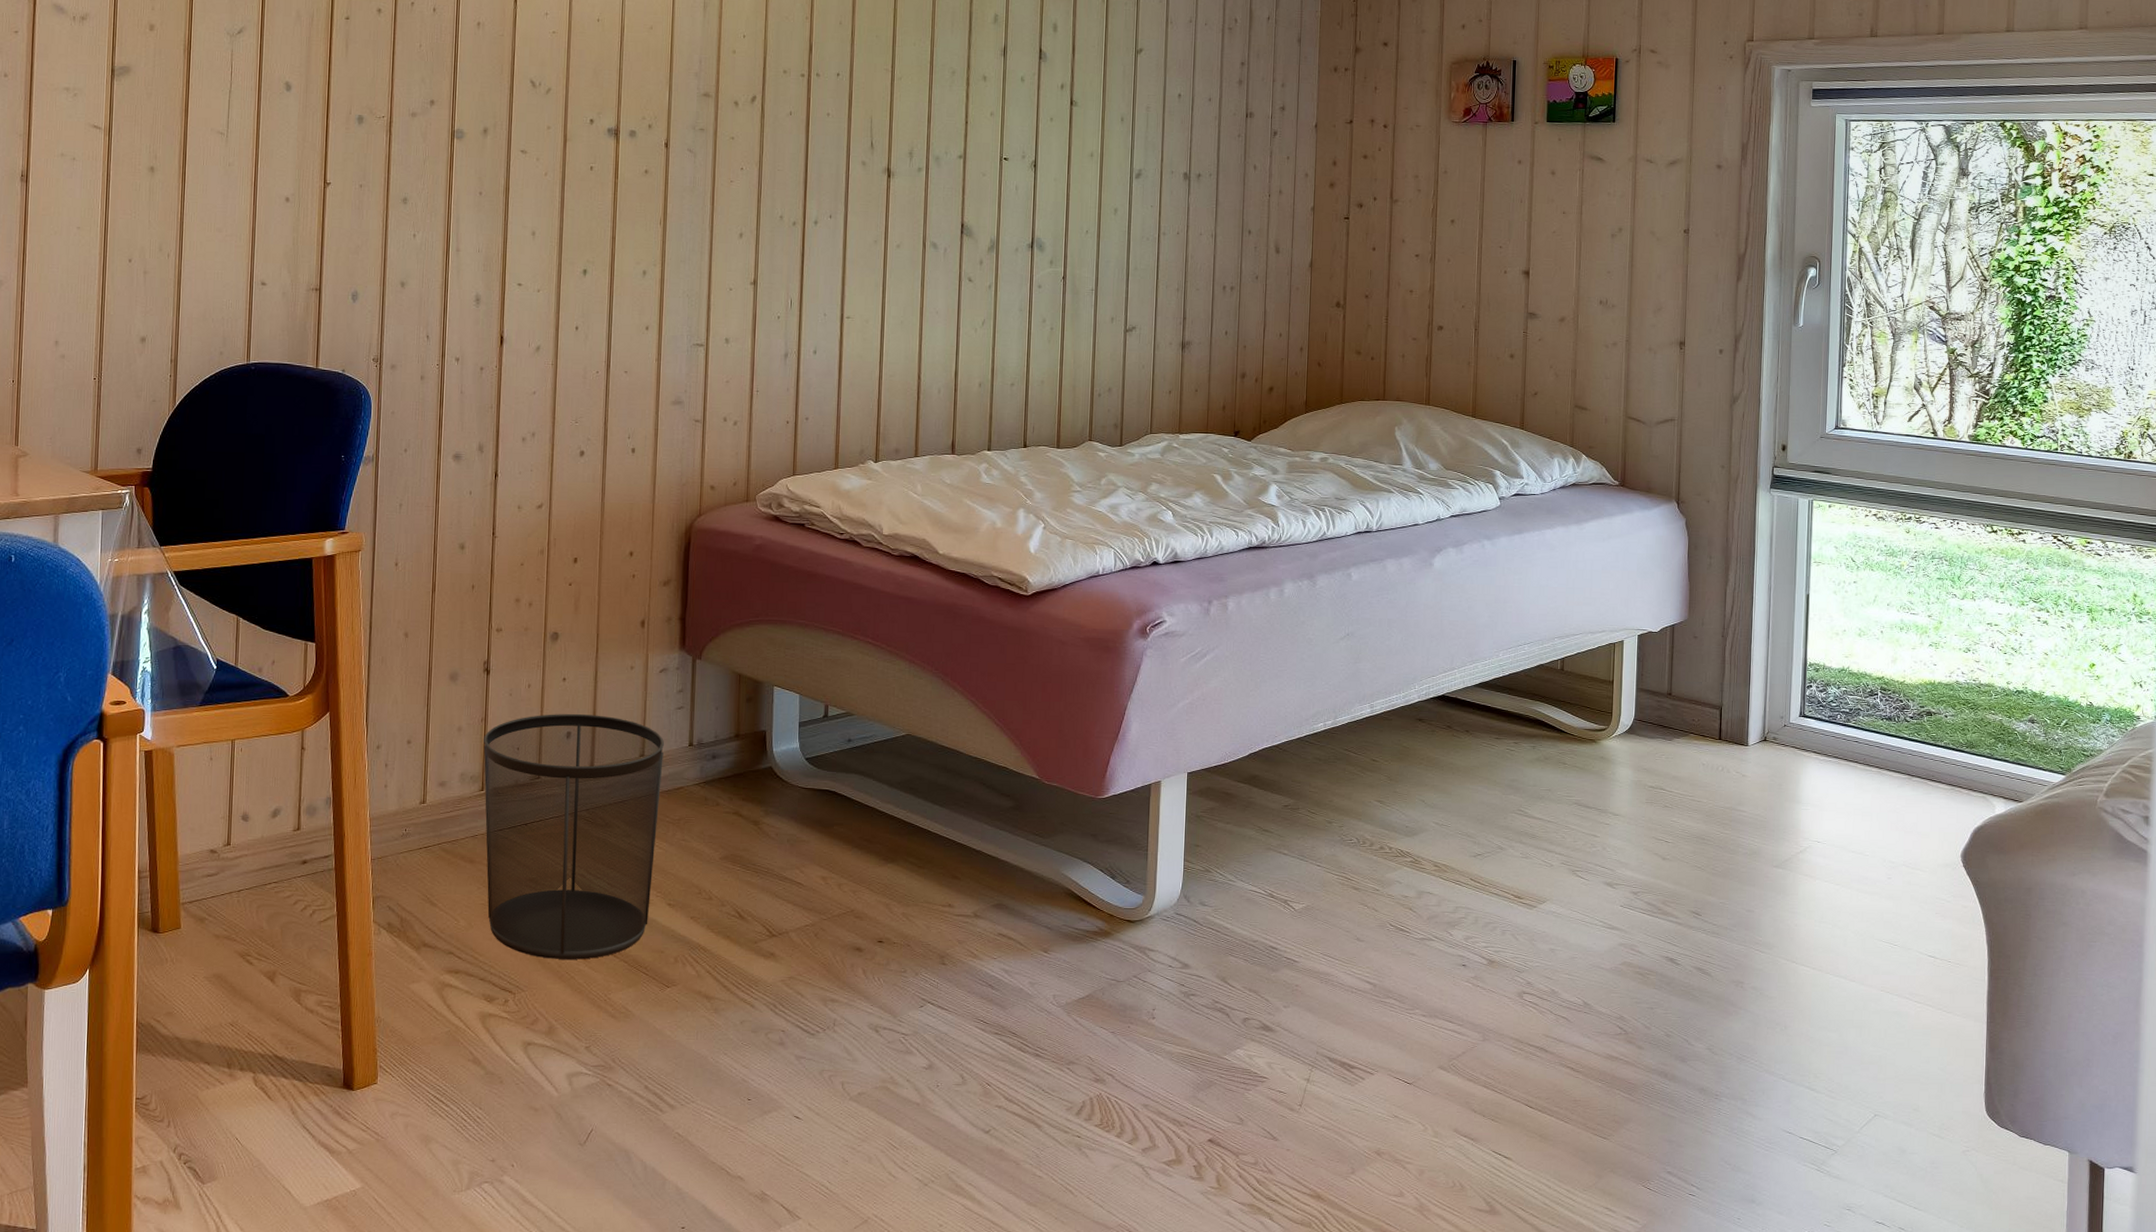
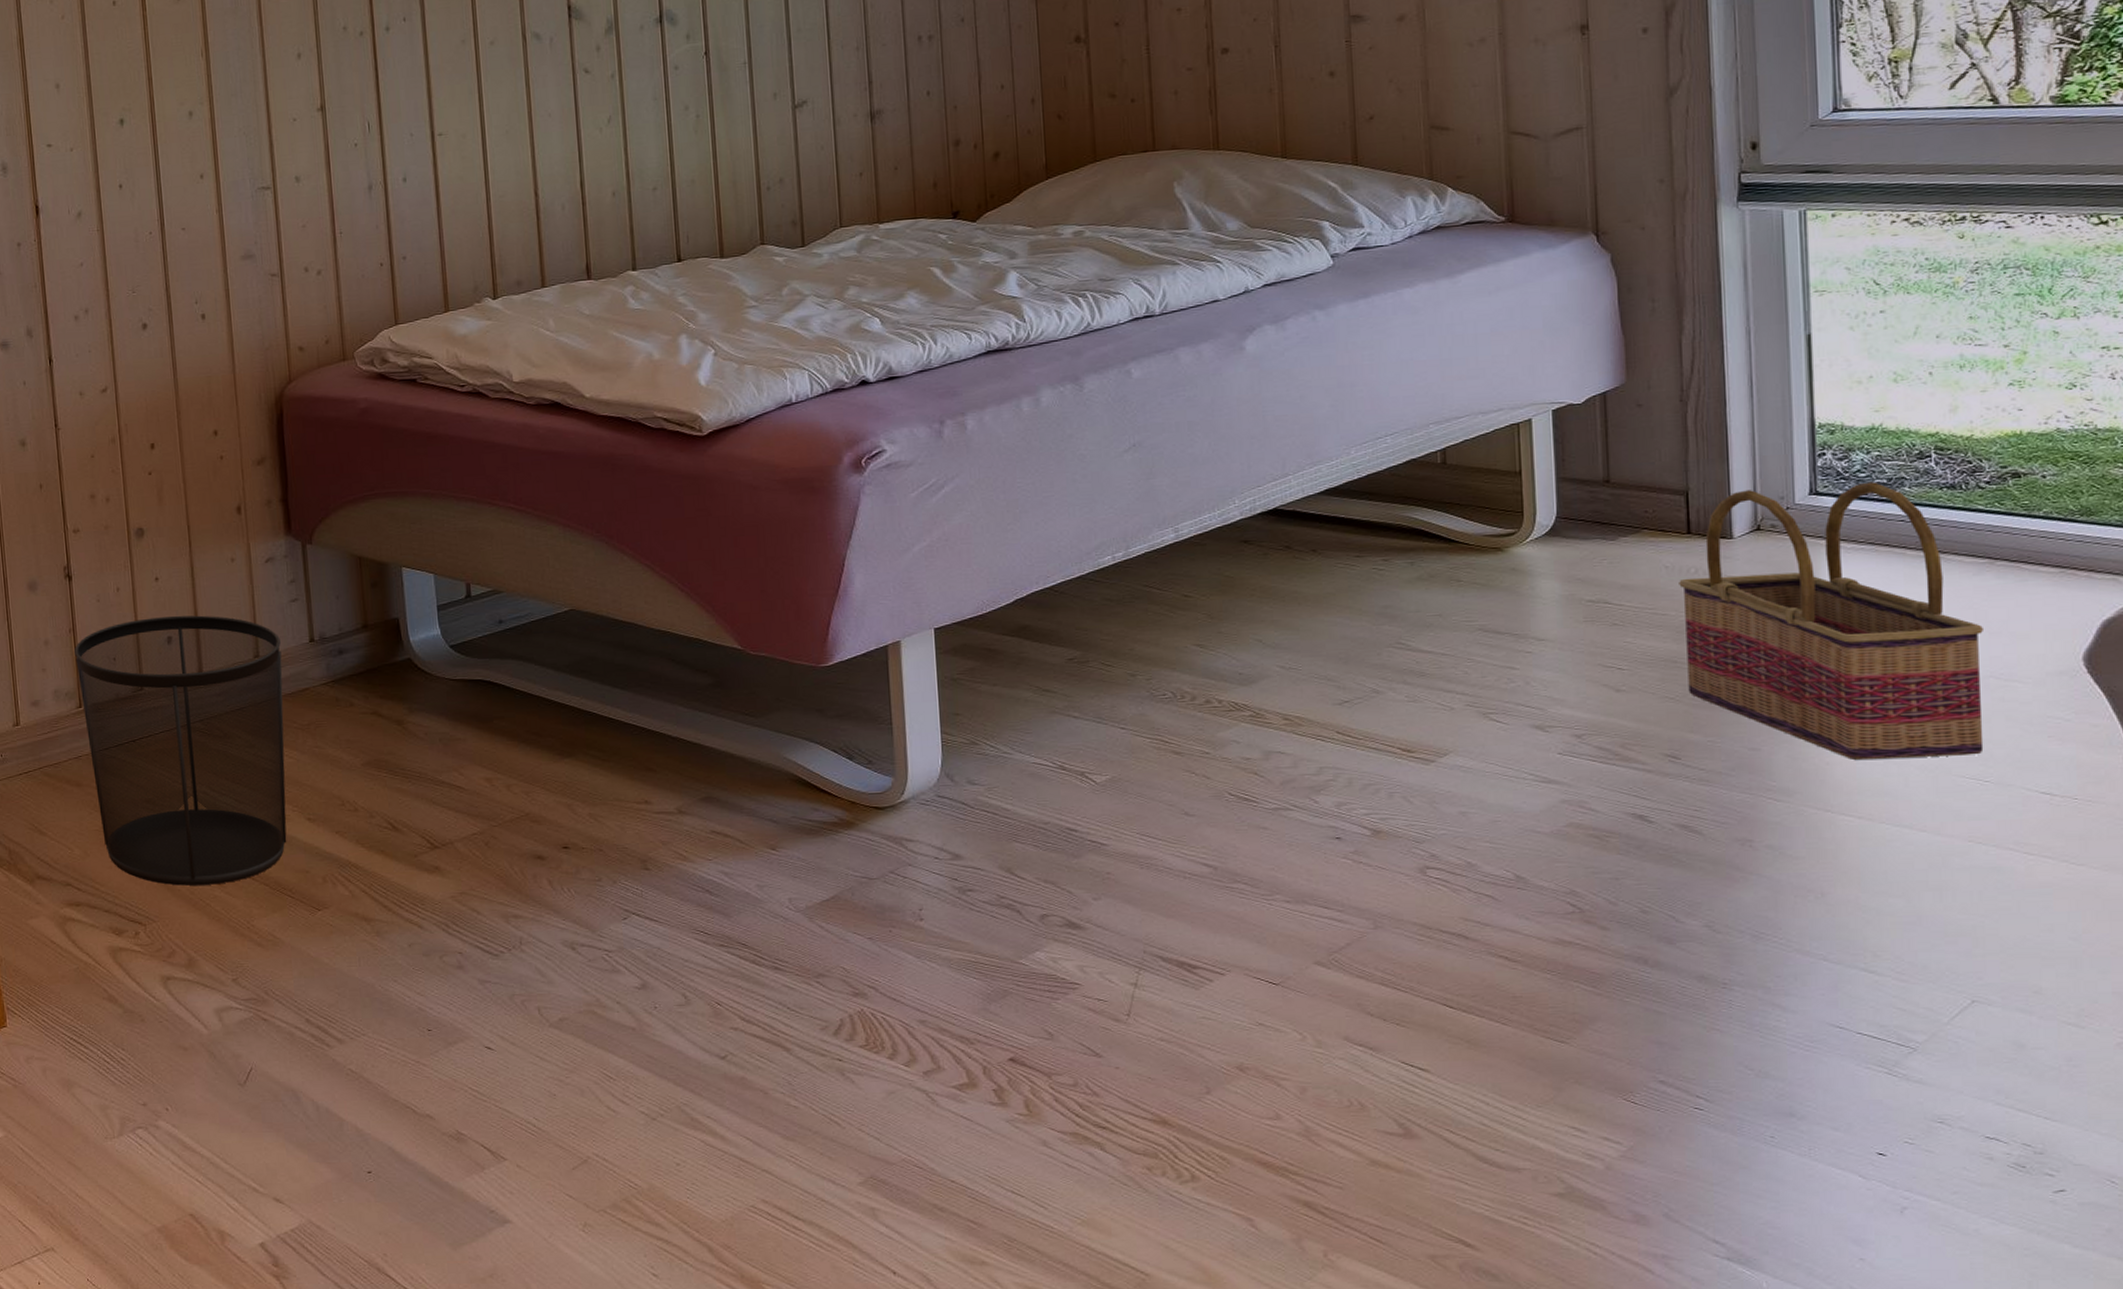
basket: none [1710,709,1902,924] -> present [1679,482,1985,760]

